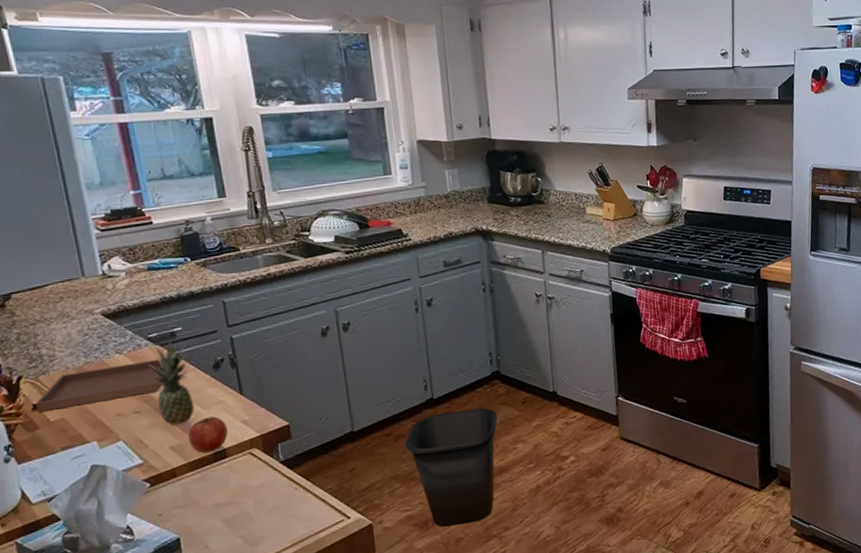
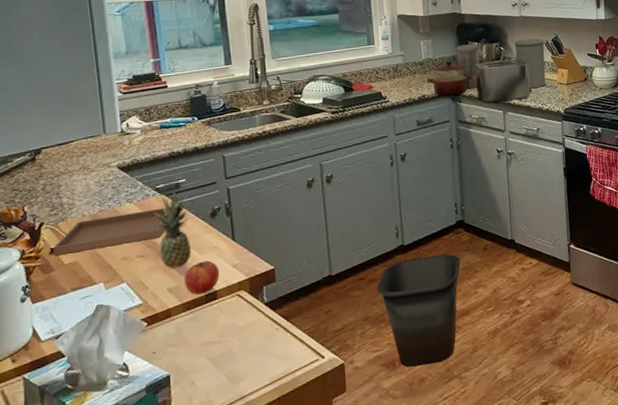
saucepan: none [453,194,506,234] -> present [426,61,473,96]
canister: none [486,174,513,226] -> present [456,44,479,90]
toaster: none [508,191,575,243] -> present [475,59,532,104]
canister: none [553,168,590,226] -> present [514,38,546,89]

